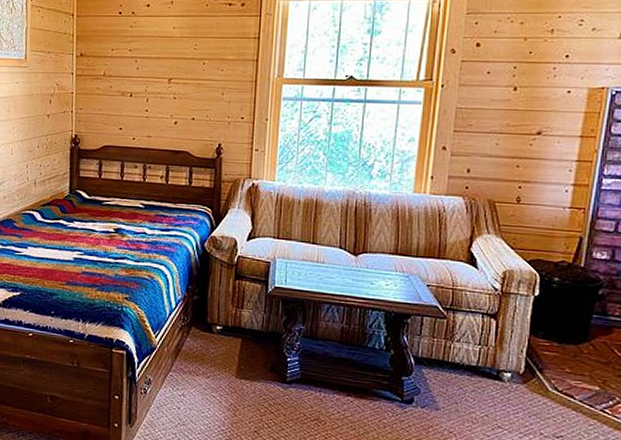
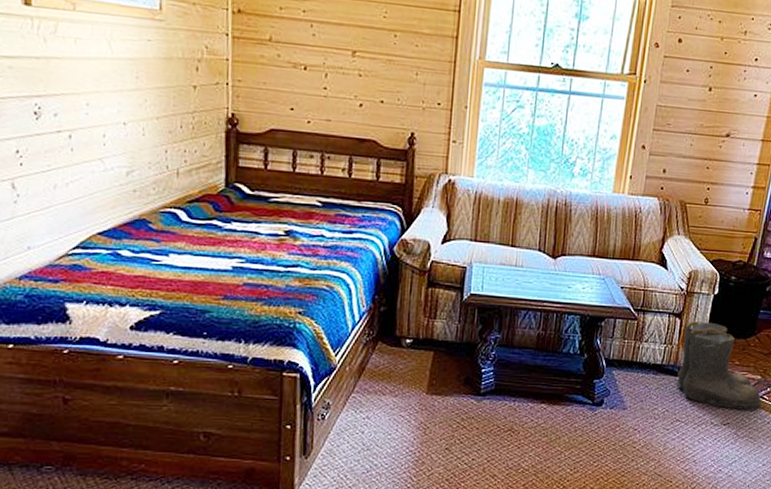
boots: none [496,323,604,425] -> present [677,321,762,410]

